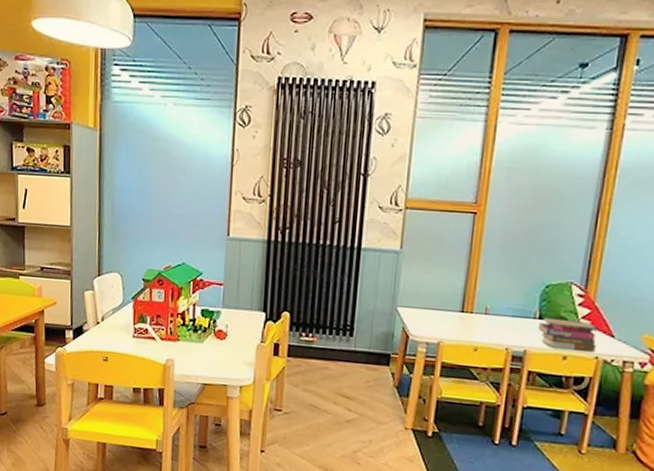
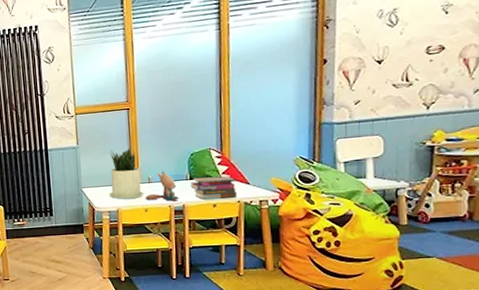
planter: none [430,262,477,332] -> present [108,148,144,200]
toy animal: none [476,301,521,344] -> present [145,170,179,202]

